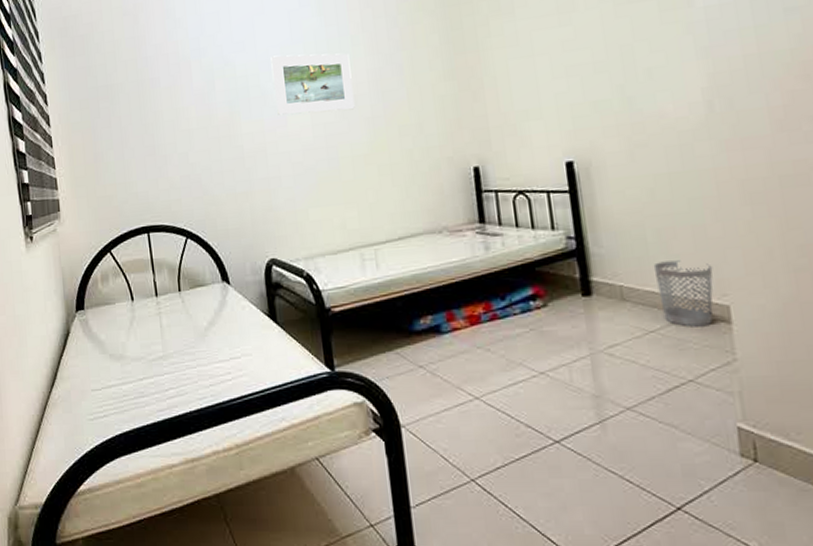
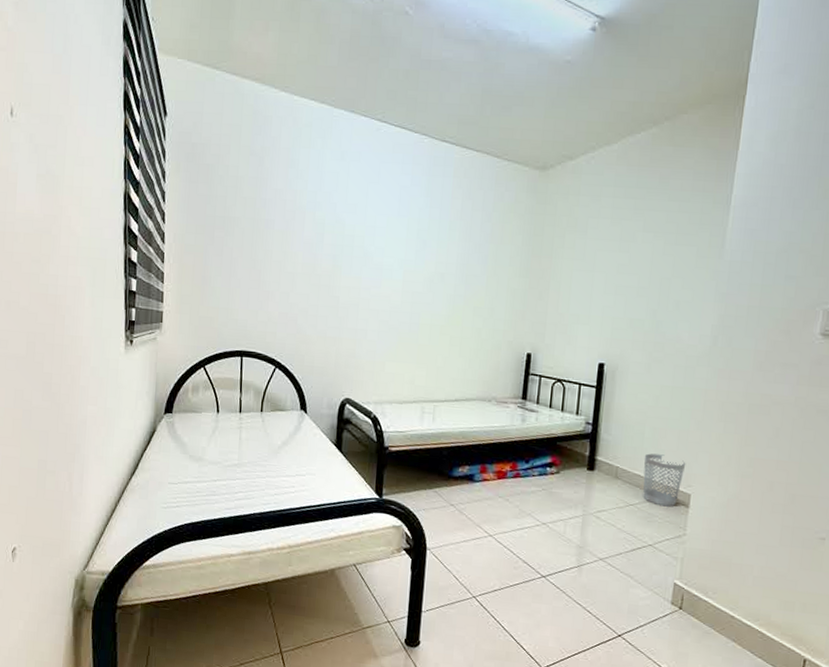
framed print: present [270,53,355,115] -> none [374,223,445,285]

